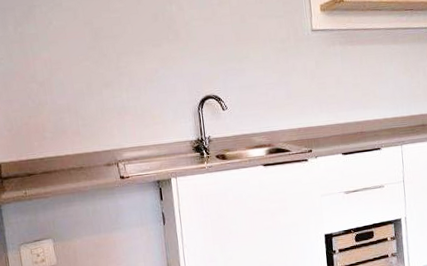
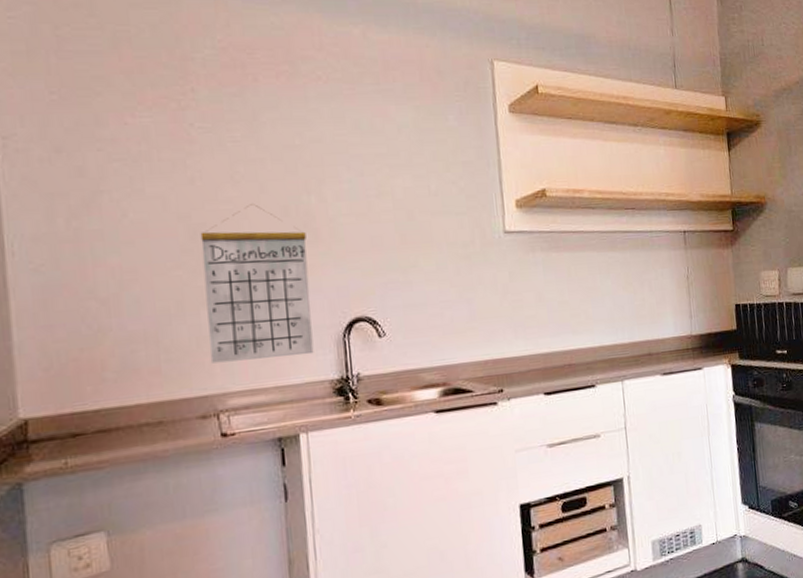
calendar: none [100,12,179,128] -> present [200,204,314,363]

